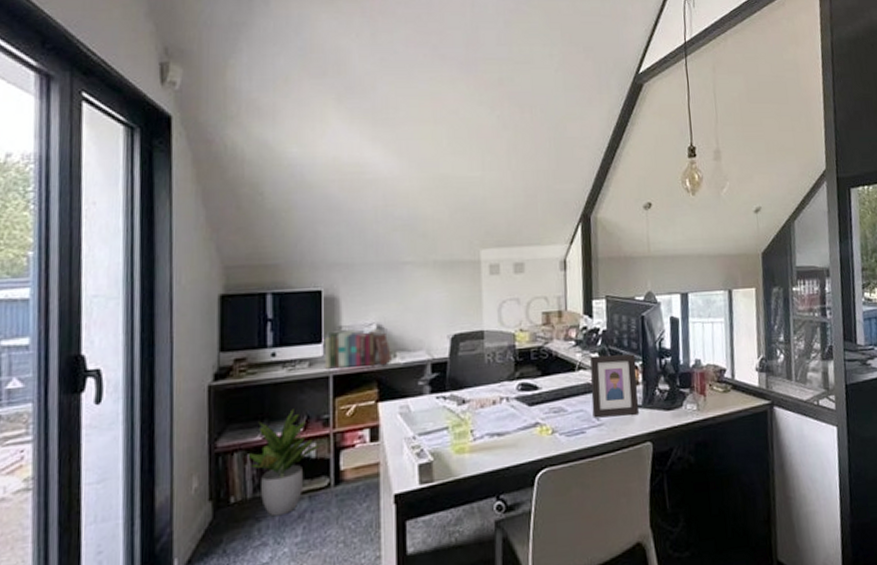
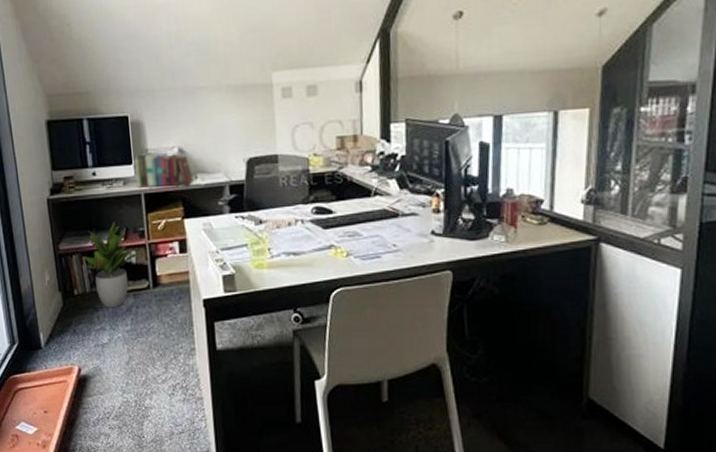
picture frame: present [590,354,639,417] -> none [387,181,439,244]

